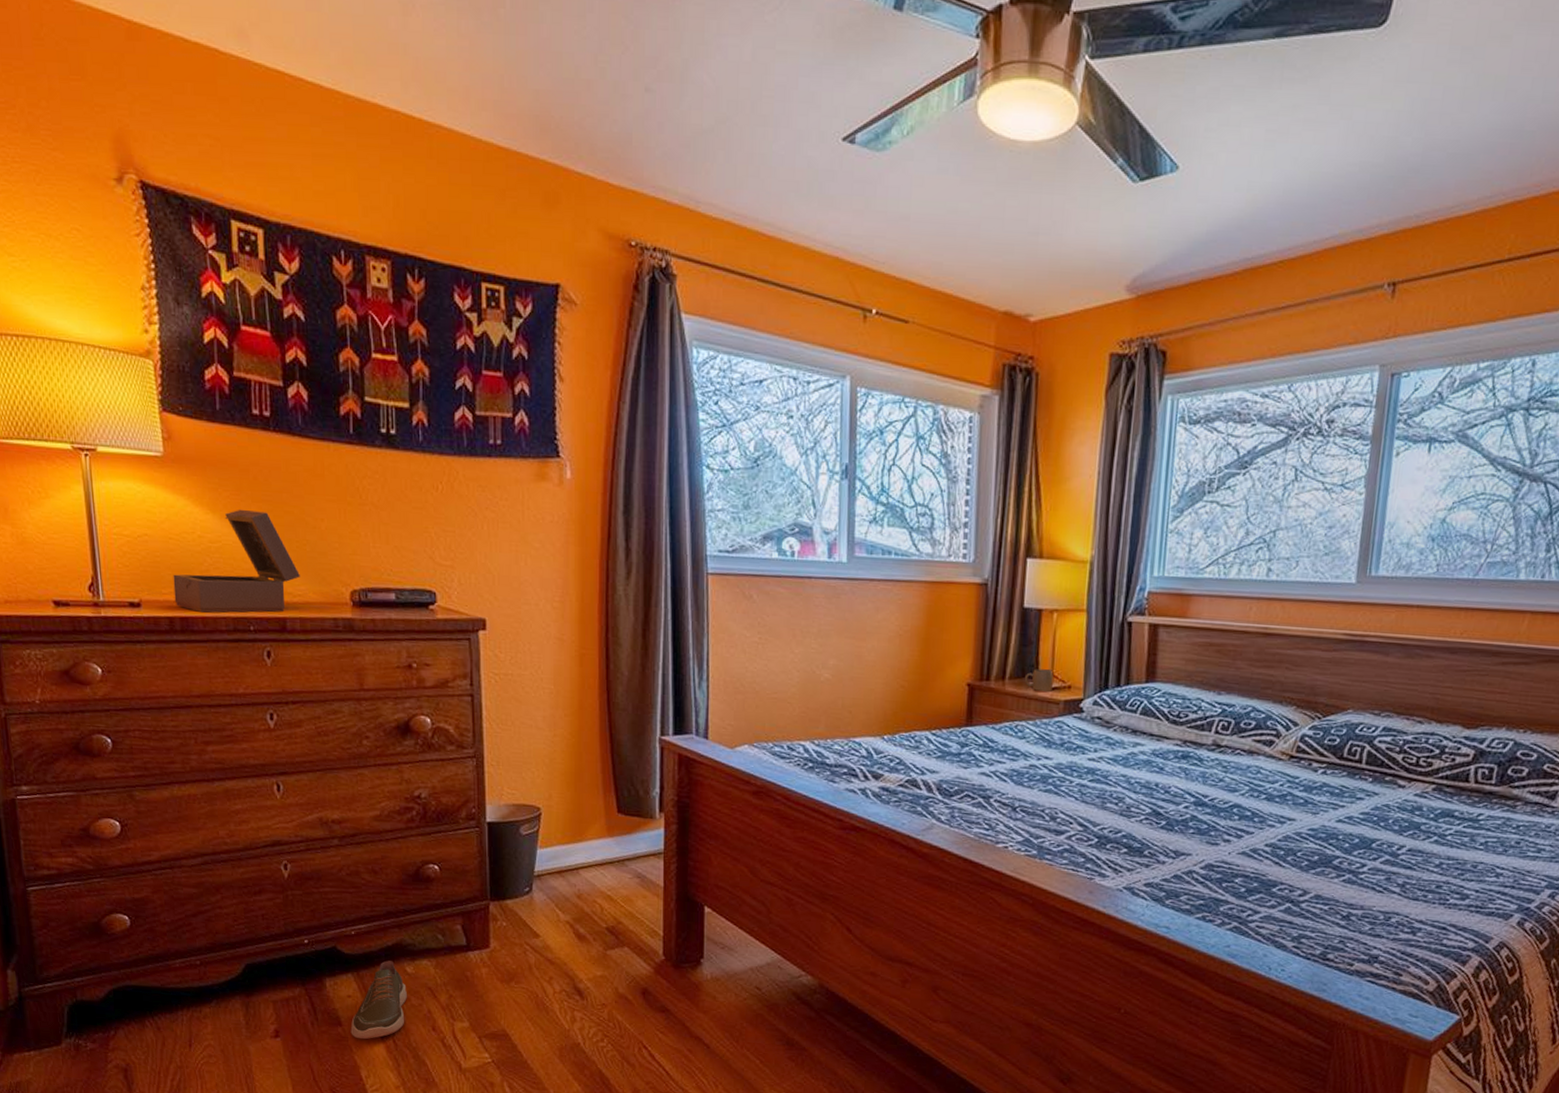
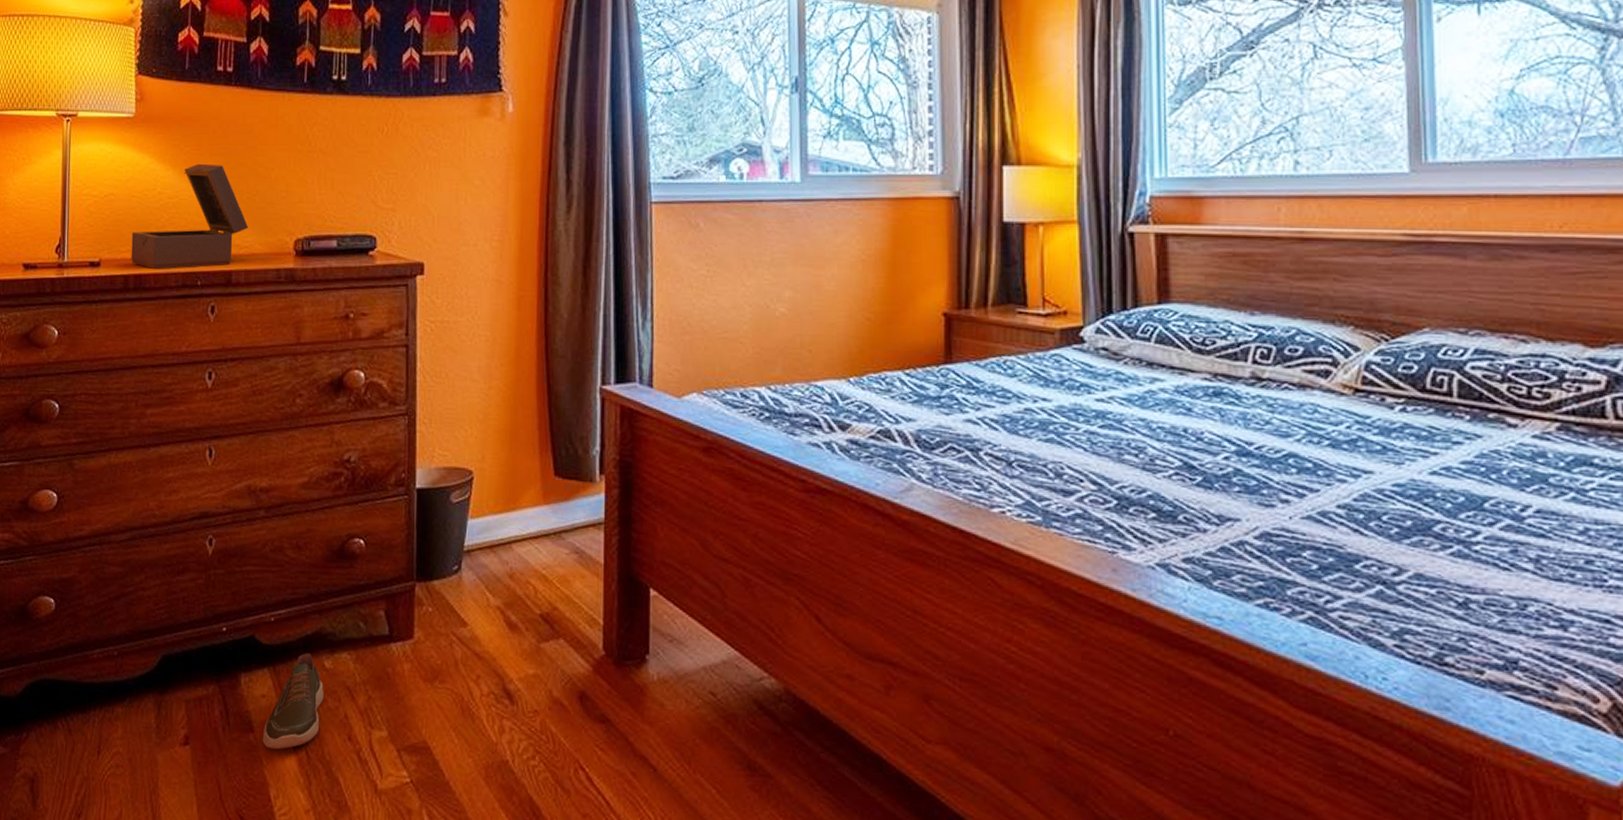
mug: present [1024,669,1054,693] -> none [1010,292,1045,321]

